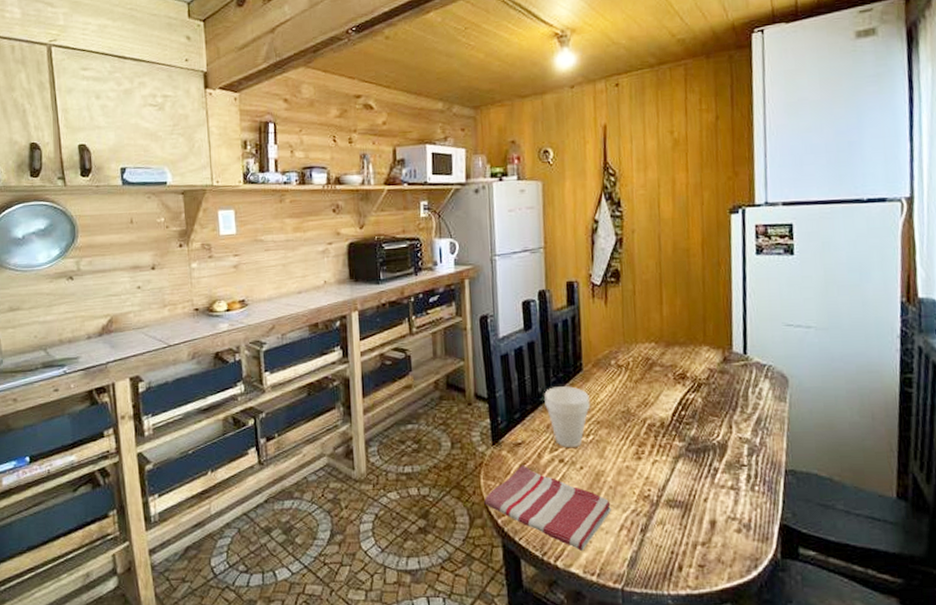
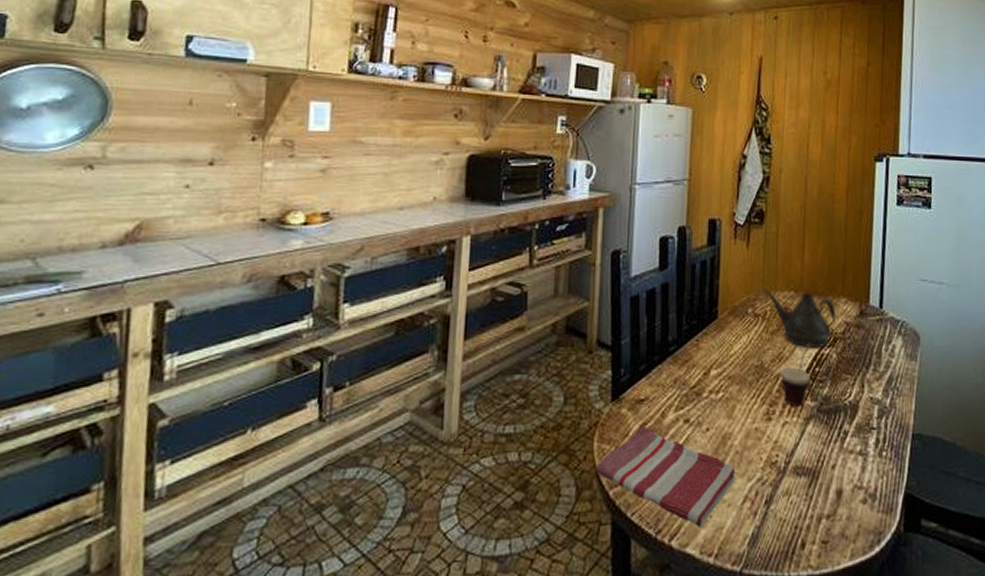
cup: present [543,386,590,448] -> none [673,336,723,407]
teapot: none [624,342,700,394] -> present [763,289,837,349]
cup: none [647,390,677,447] -> present [781,344,811,407]

